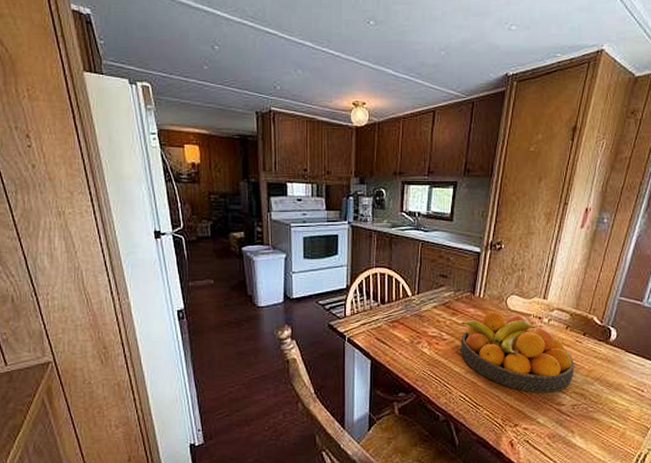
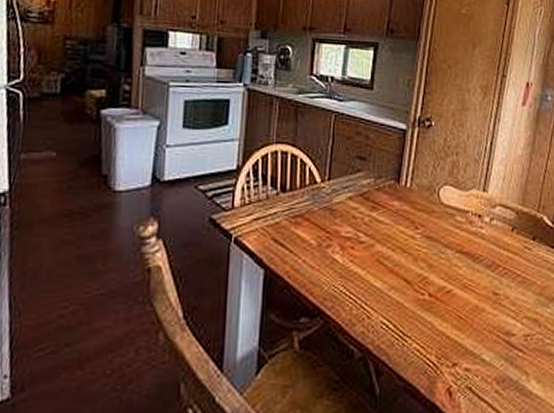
fruit bowl: present [460,311,575,393] -> none [381,205,525,318]

